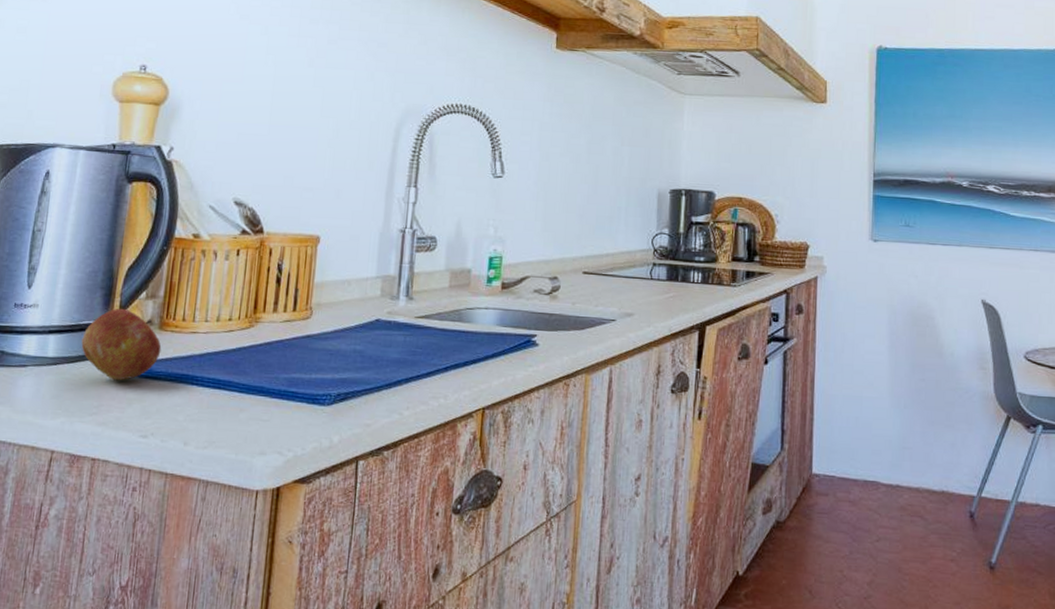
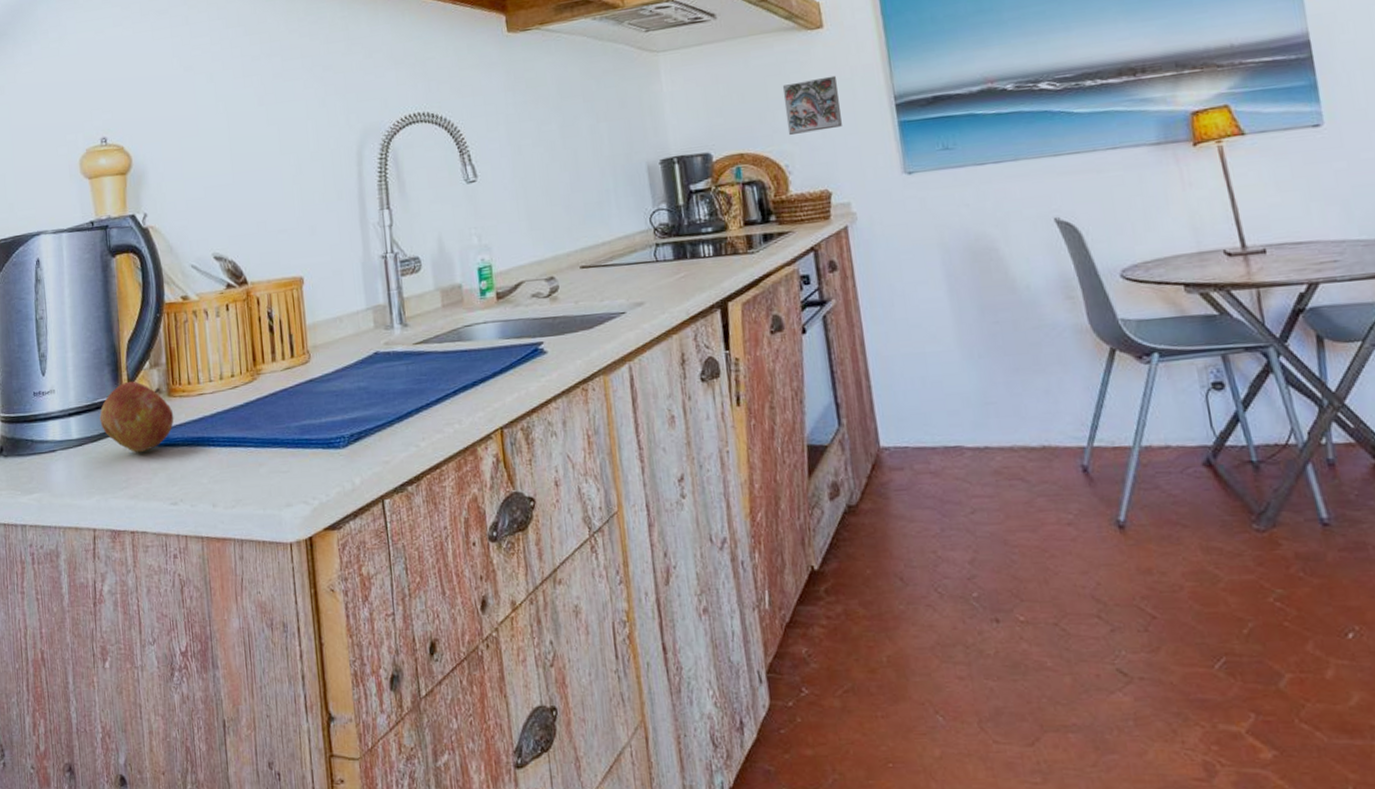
decorative tile: none [782,145,829,191] -> present [782,75,842,135]

